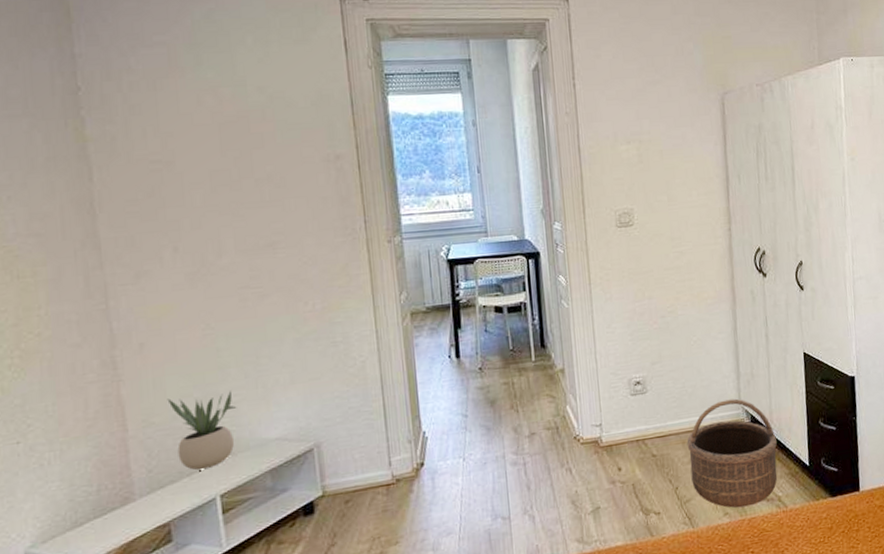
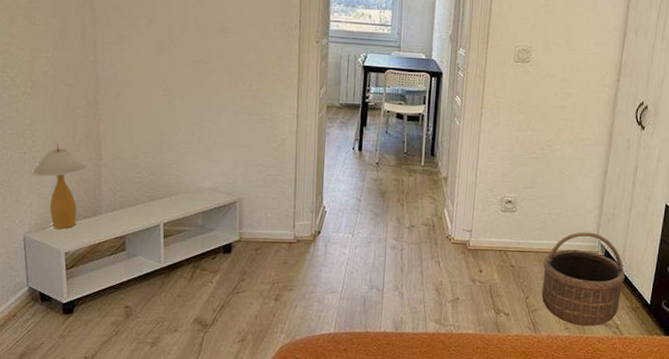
table lamp: none [29,422,109,534] -> present [31,144,88,230]
potted plant: present [167,391,237,471] -> none [132,140,183,201]

